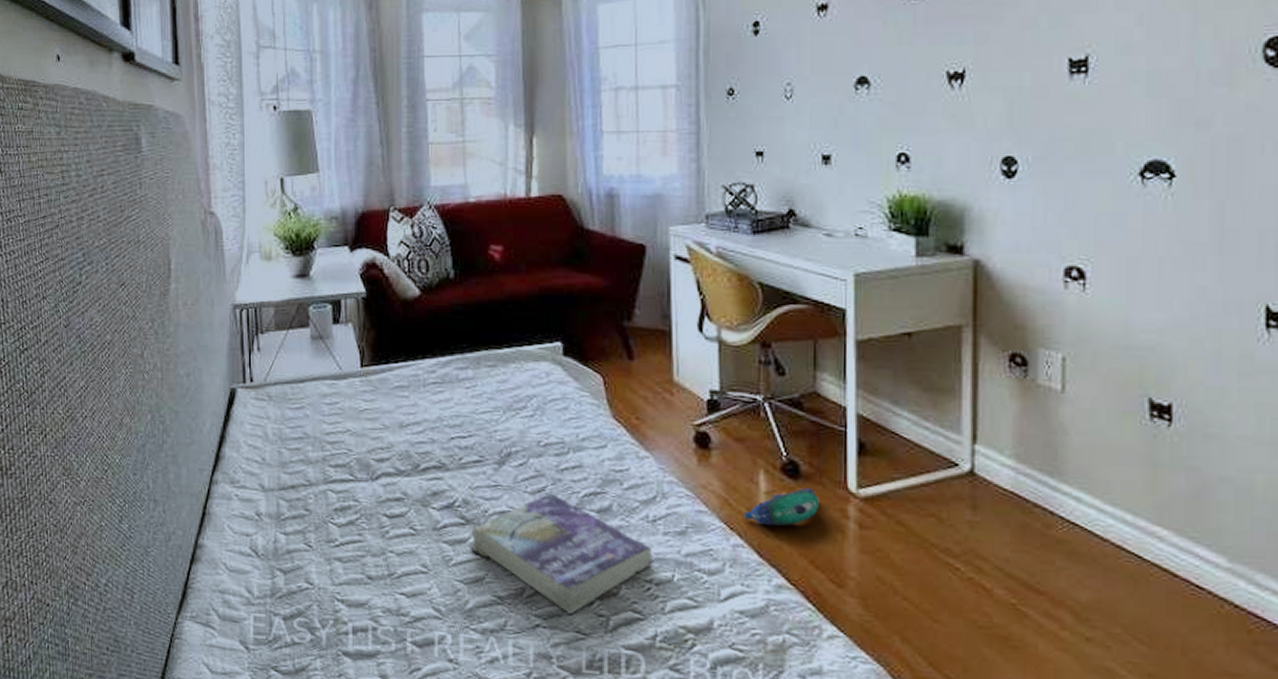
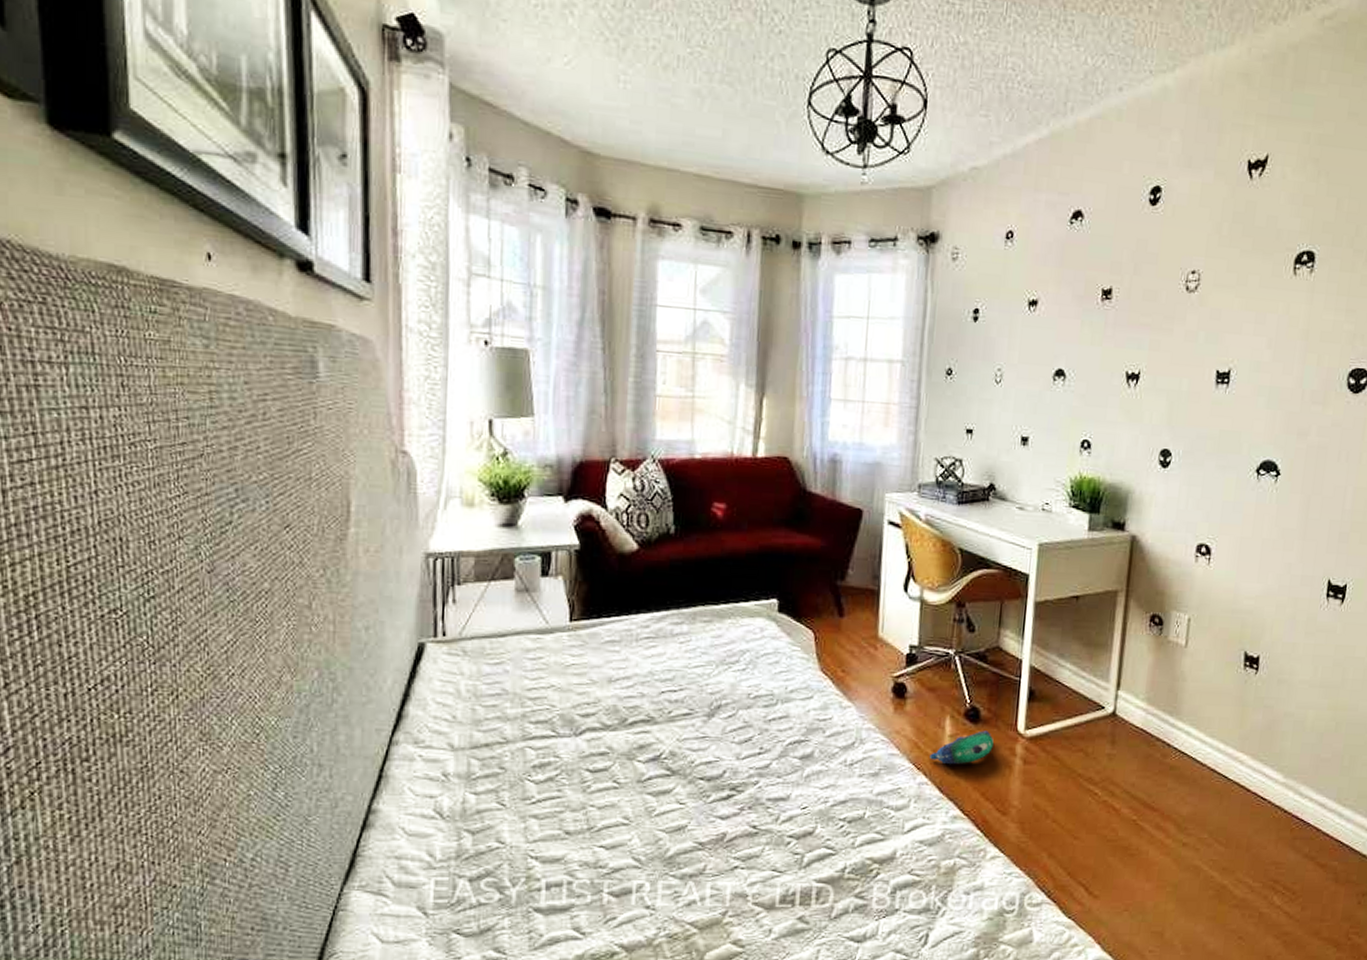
book: present [470,493,653,616] -> none [674,742,848,856]

